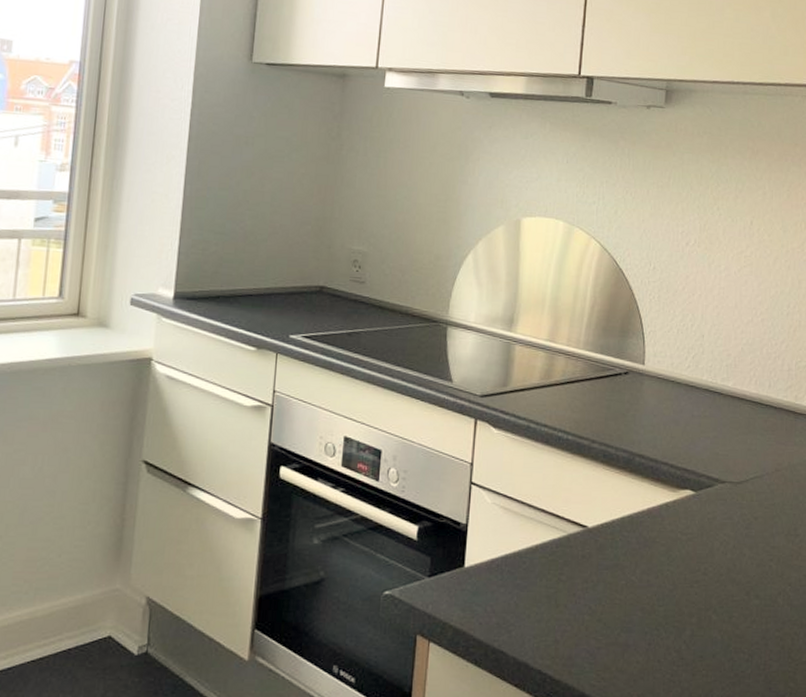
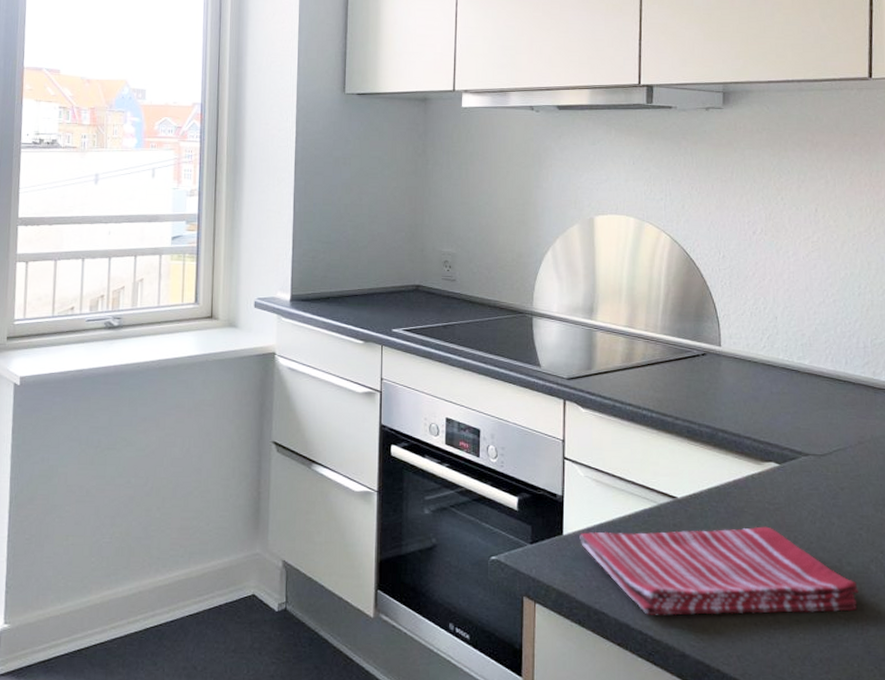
dish towel: none [482,557,765,653] -> present [579,526,859,616]

